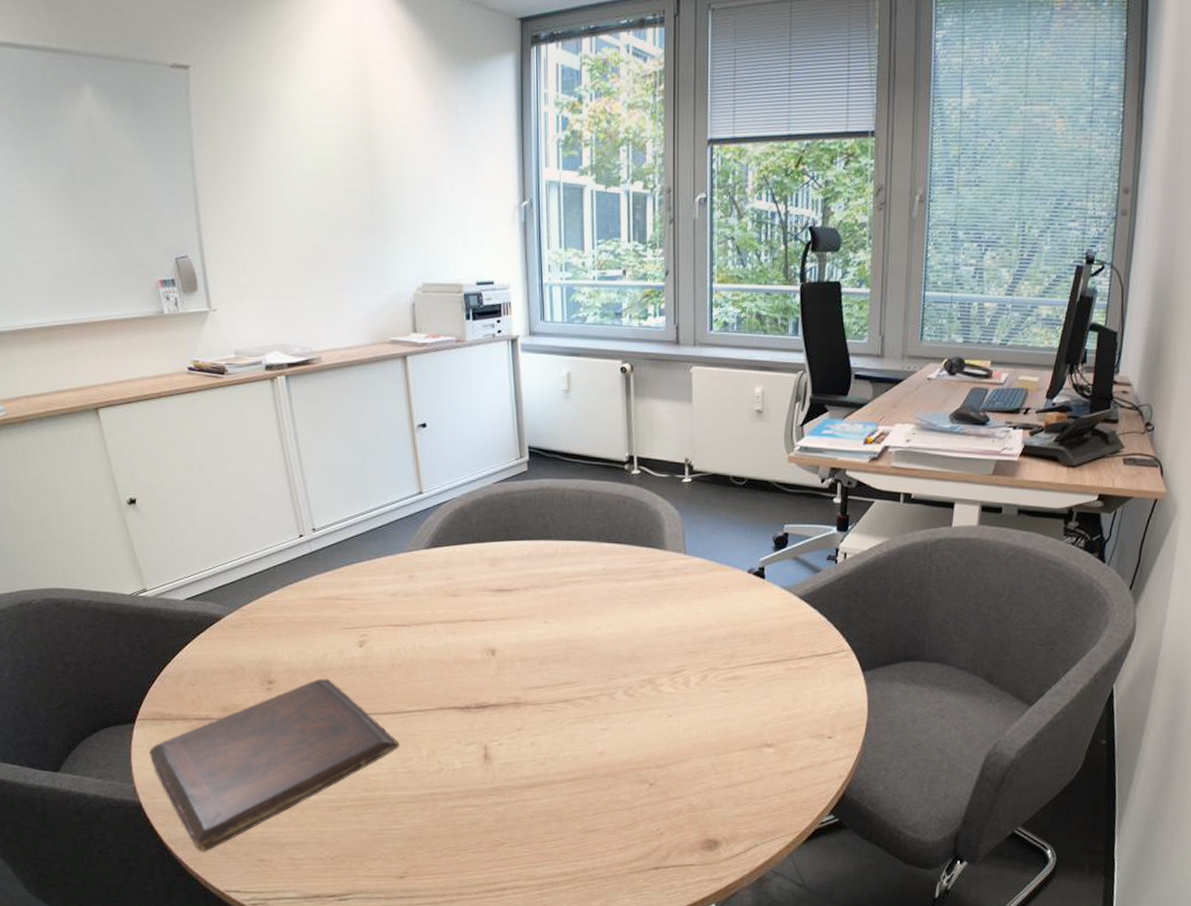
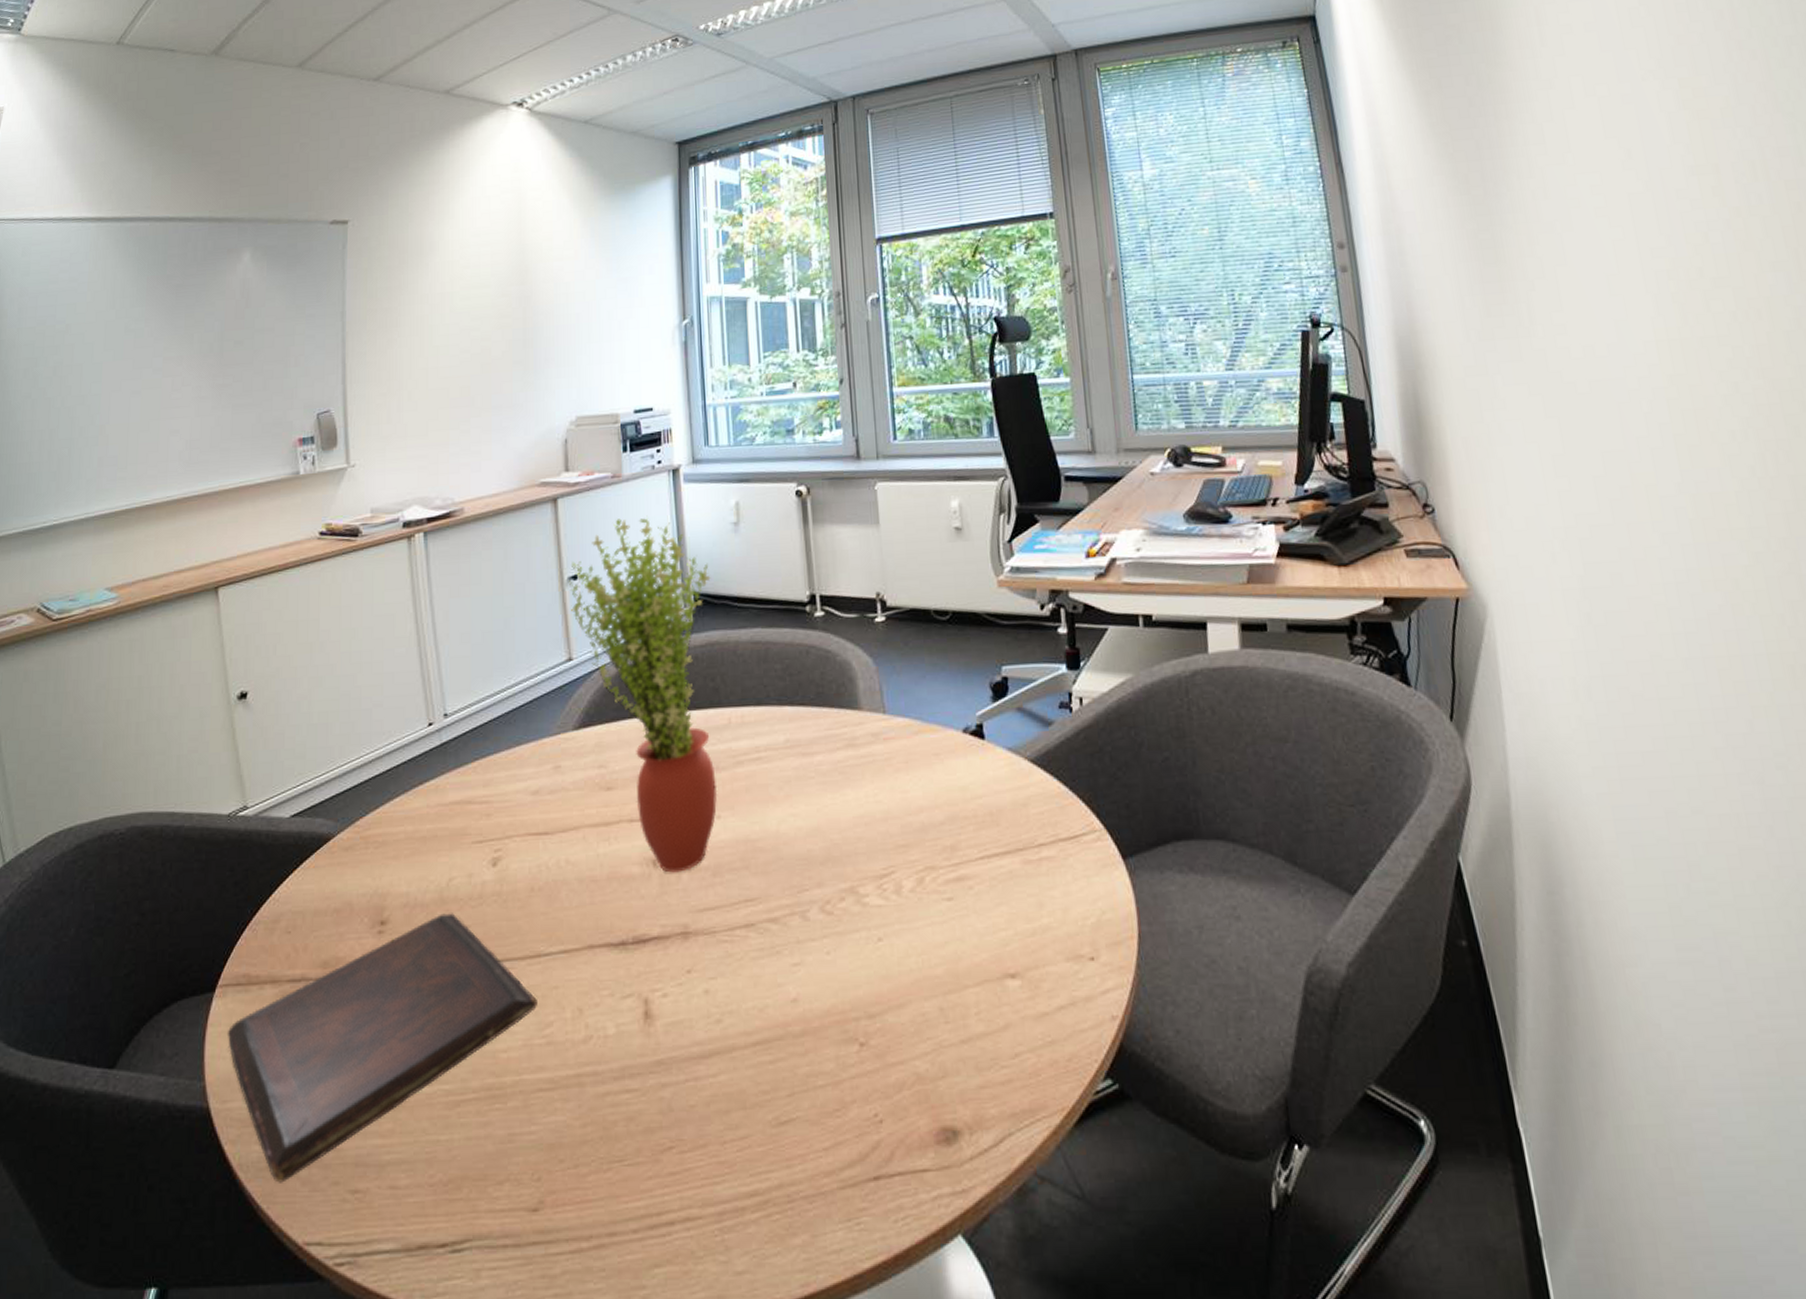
potted plant: none [418,377,546,660] -> present [568,515,718,873]

